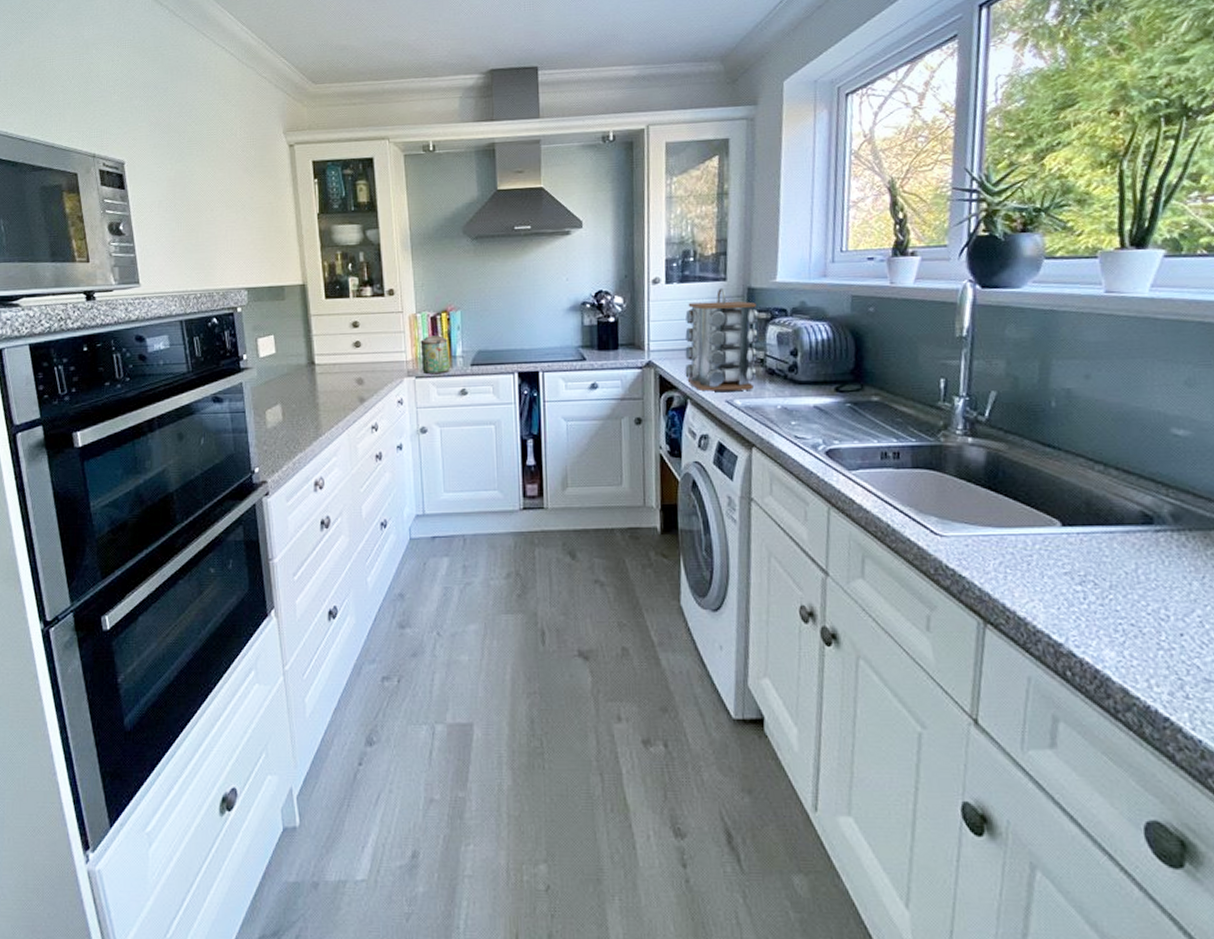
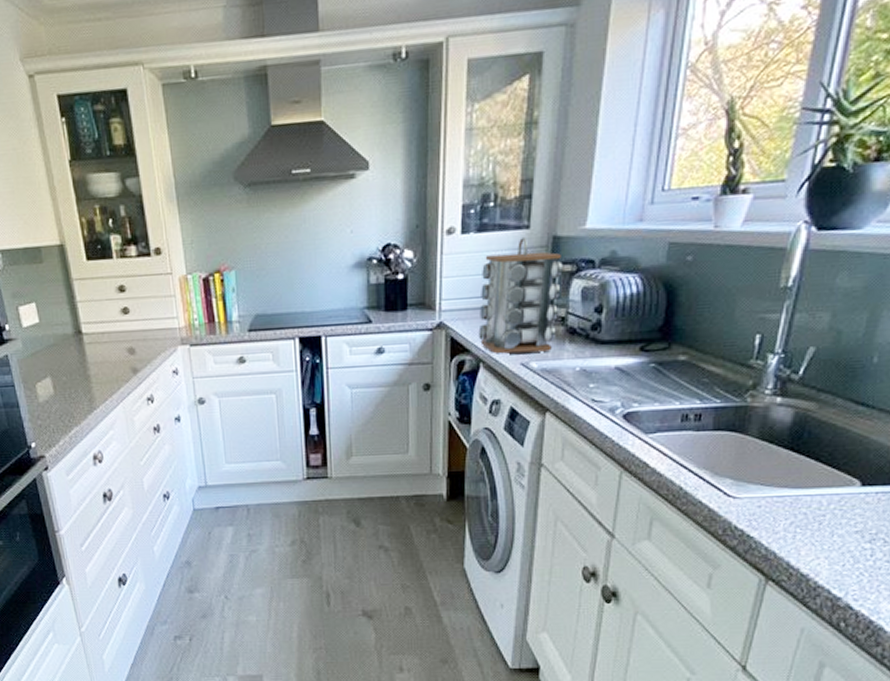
canister: present [420,335,450,375] -> none [193,299,226,342]

